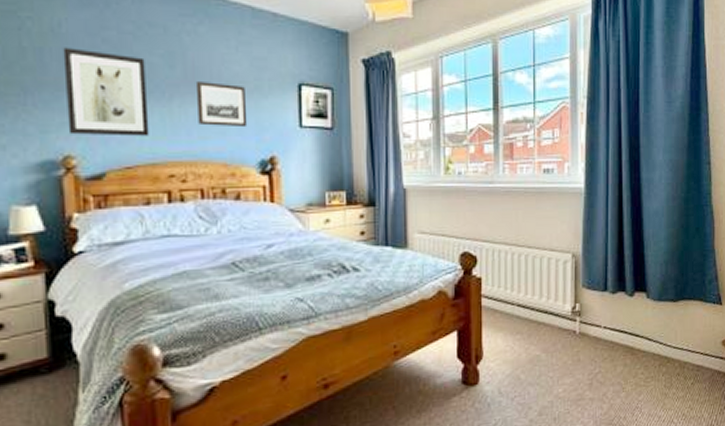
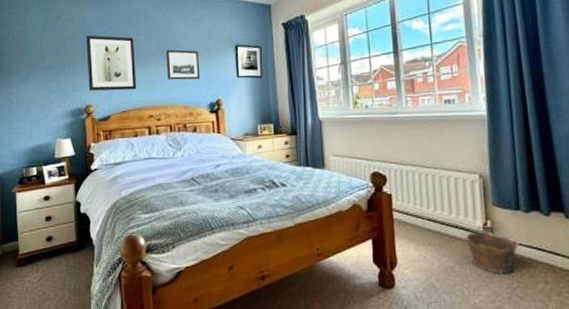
clay pot: none [554,315,604,361] -> present [466,231,520,274]

